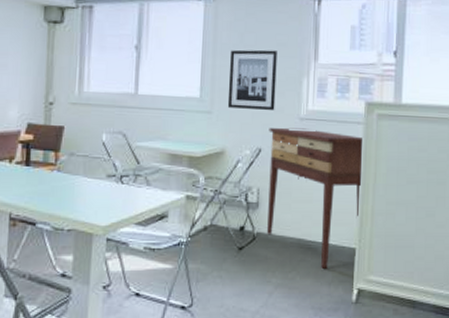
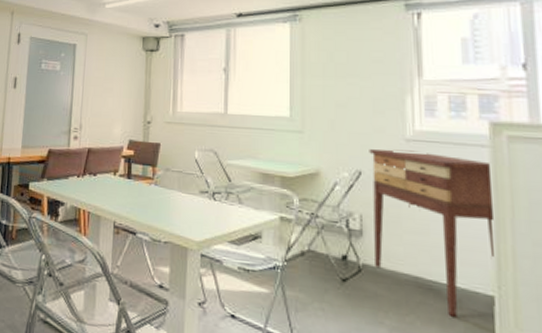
wall art: present [227,49,277,111] -> none [319,67,375,132]

